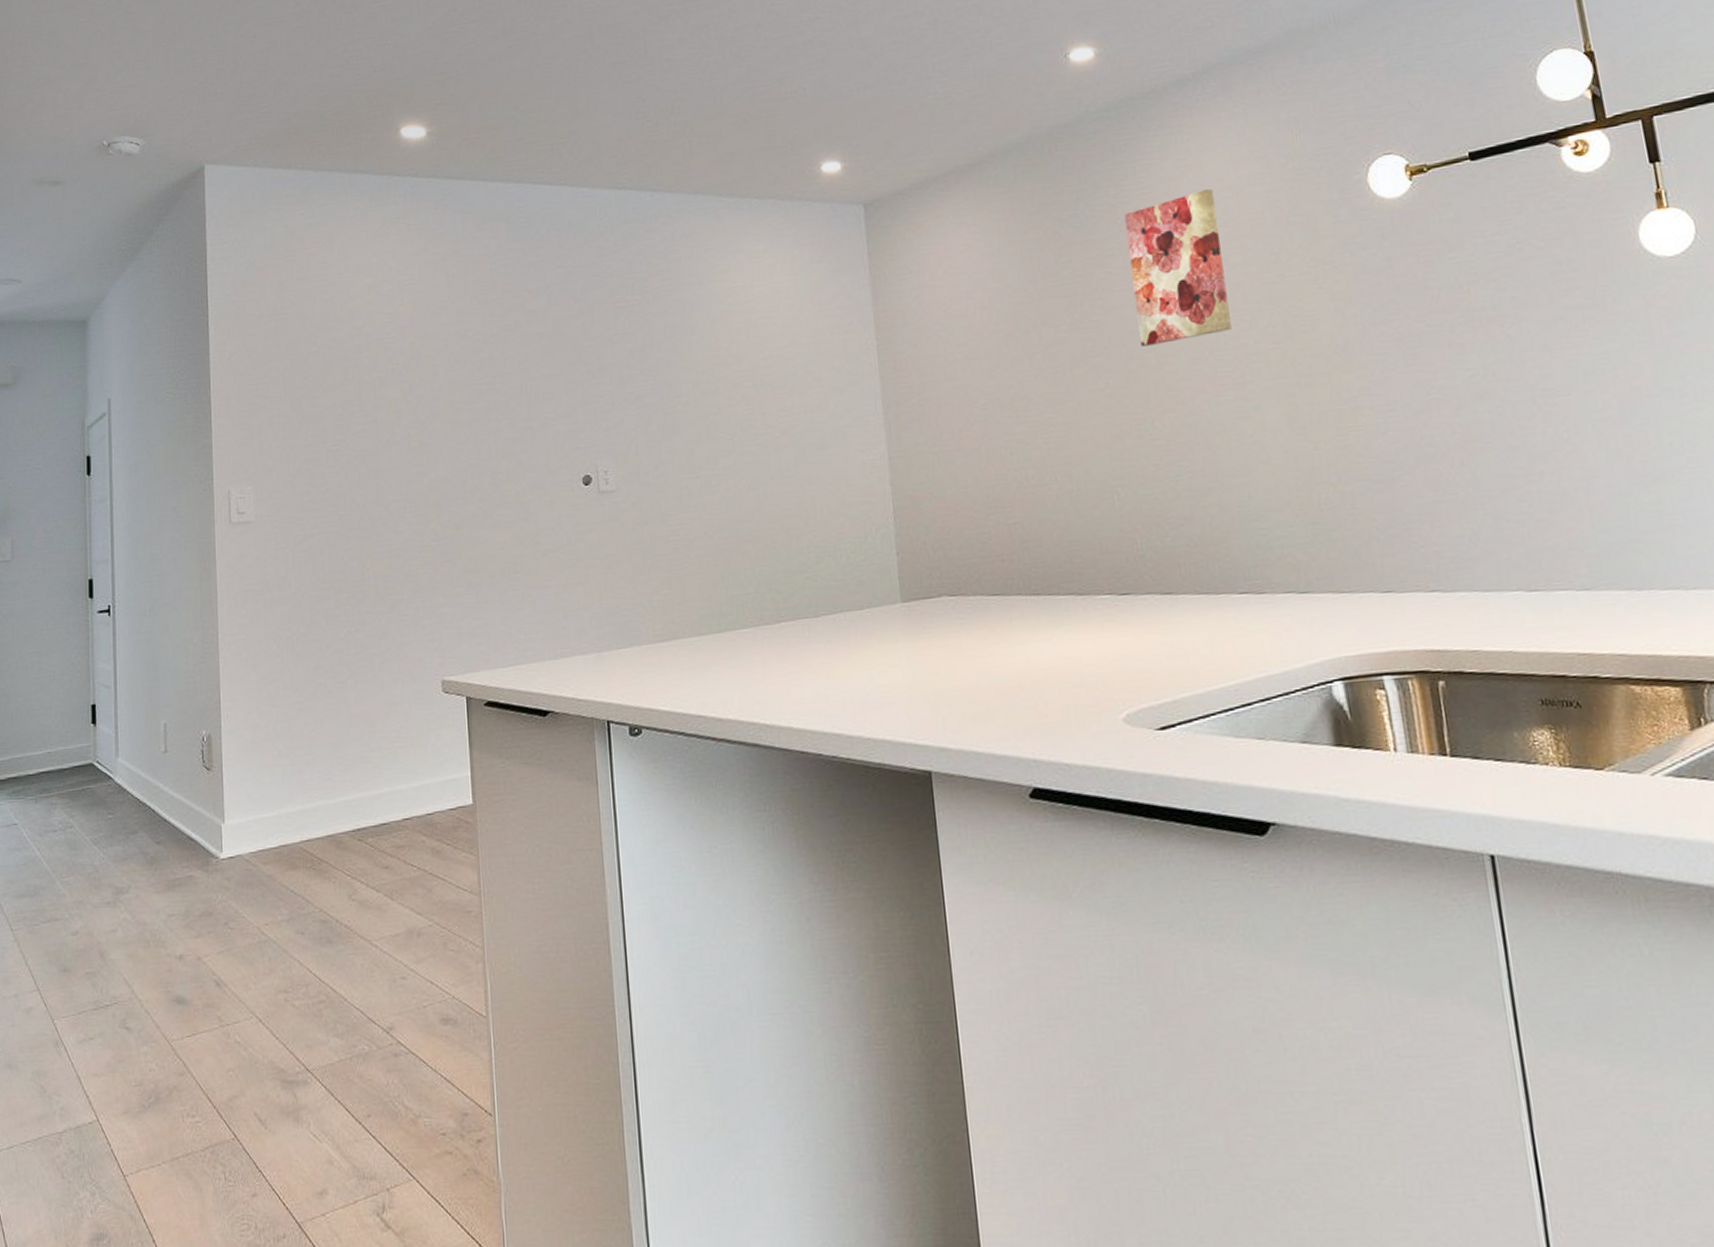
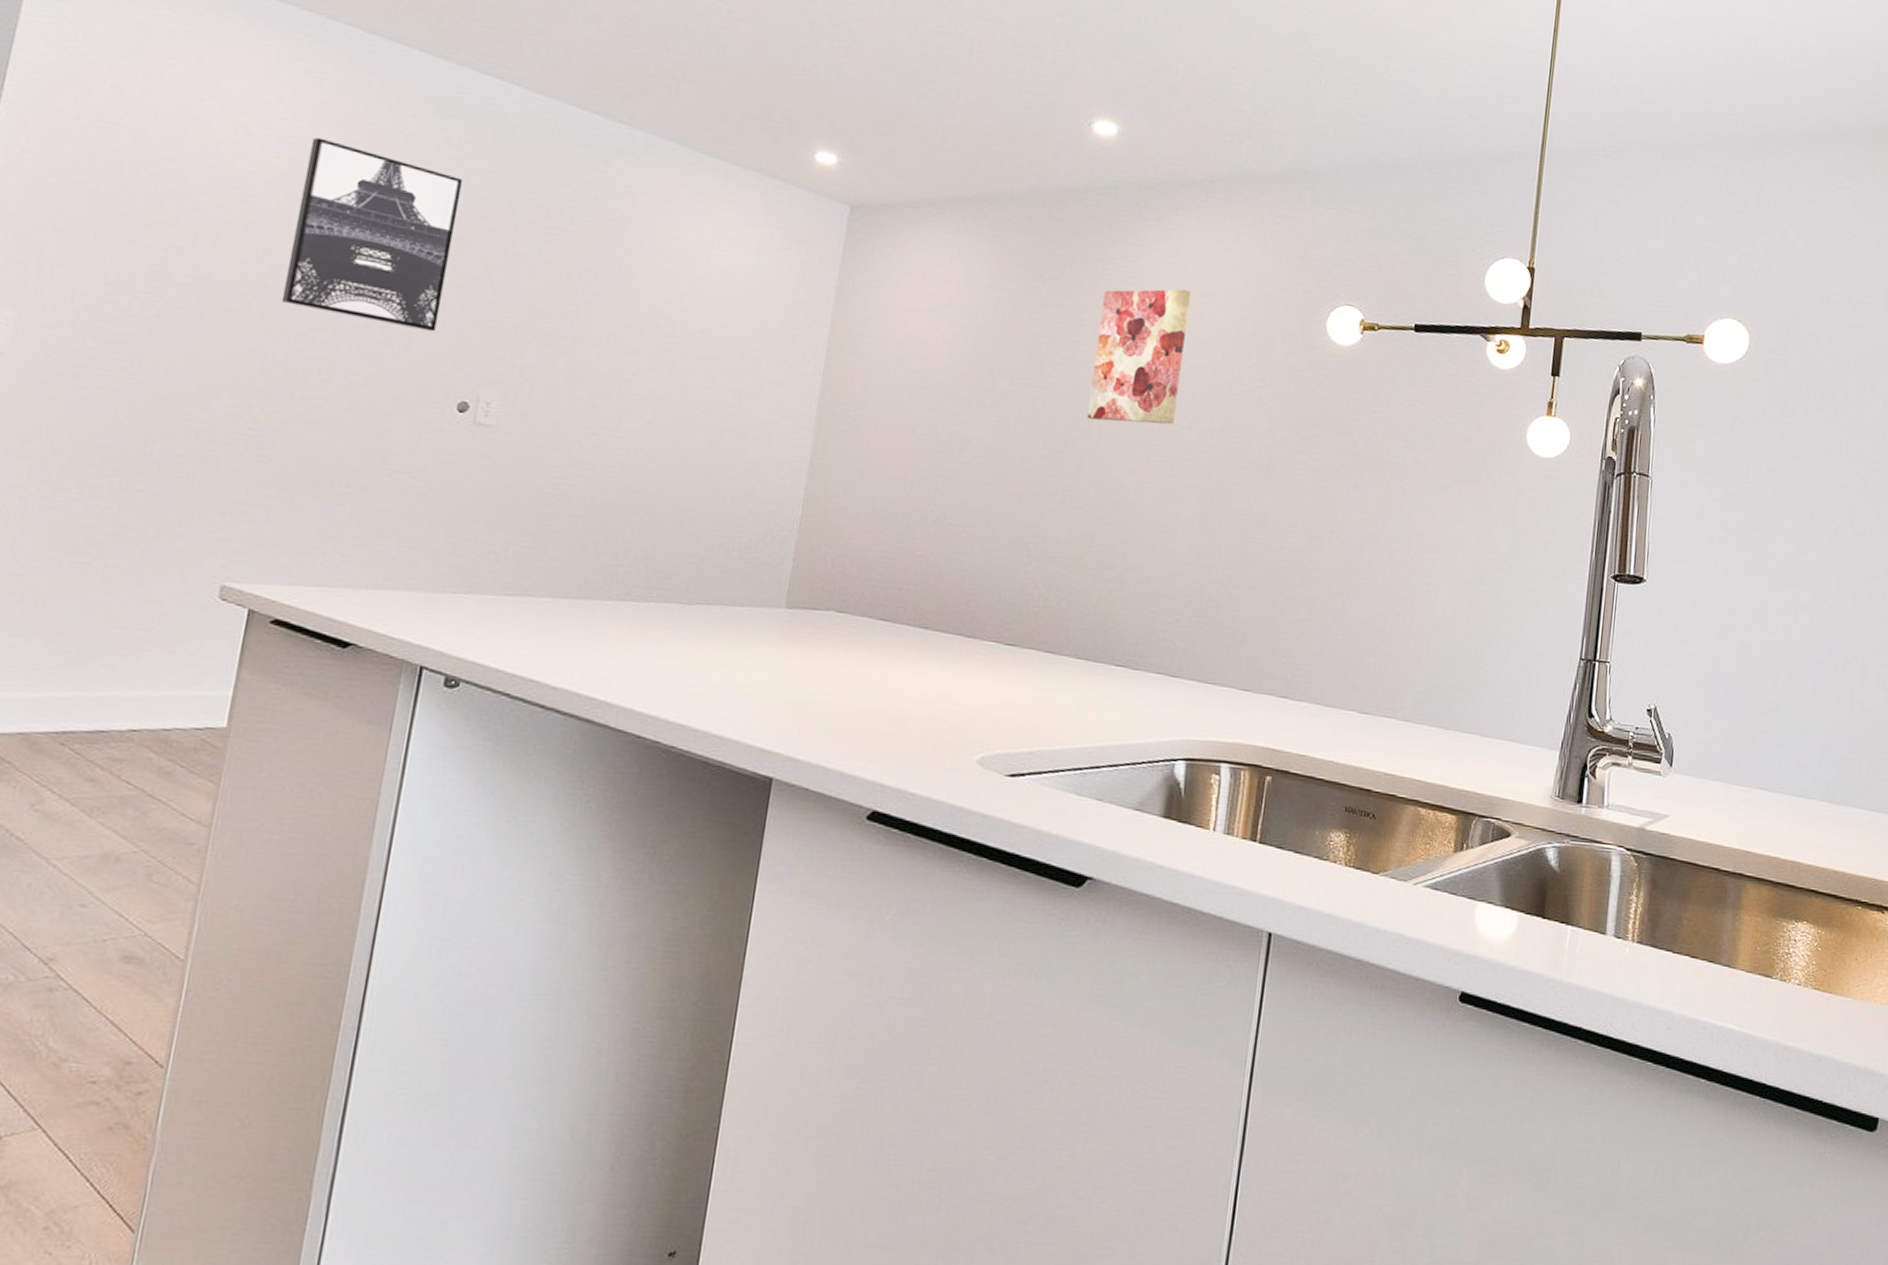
wall art: none [423,278,551,427] -> present [281,137,464,332]

